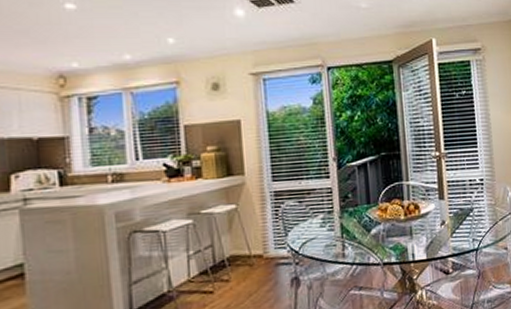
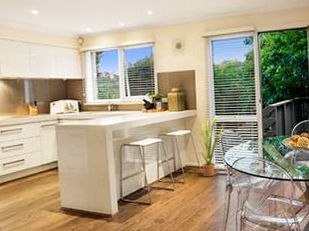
house plant: none [244,182,285,270] -> present [196,115,224,177]

